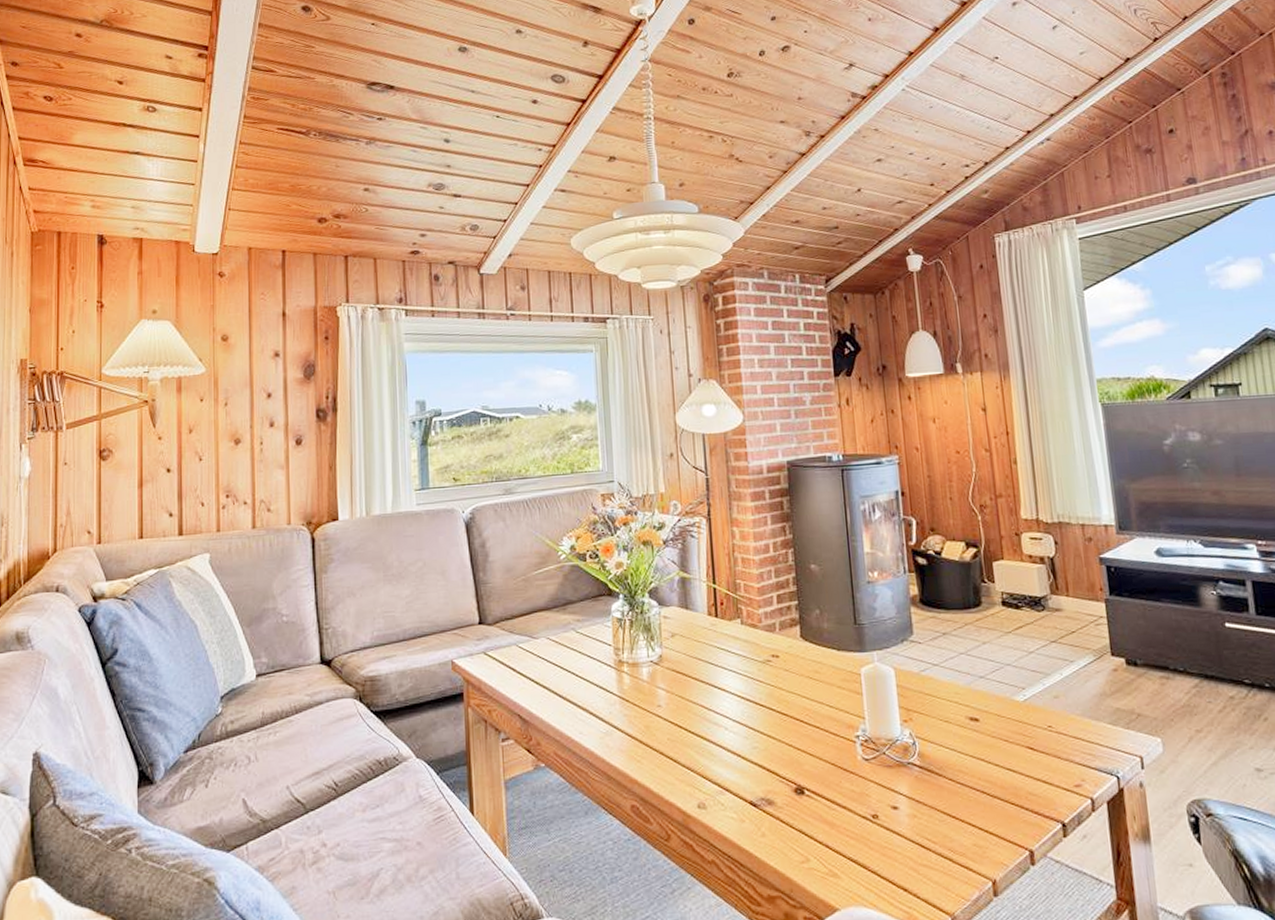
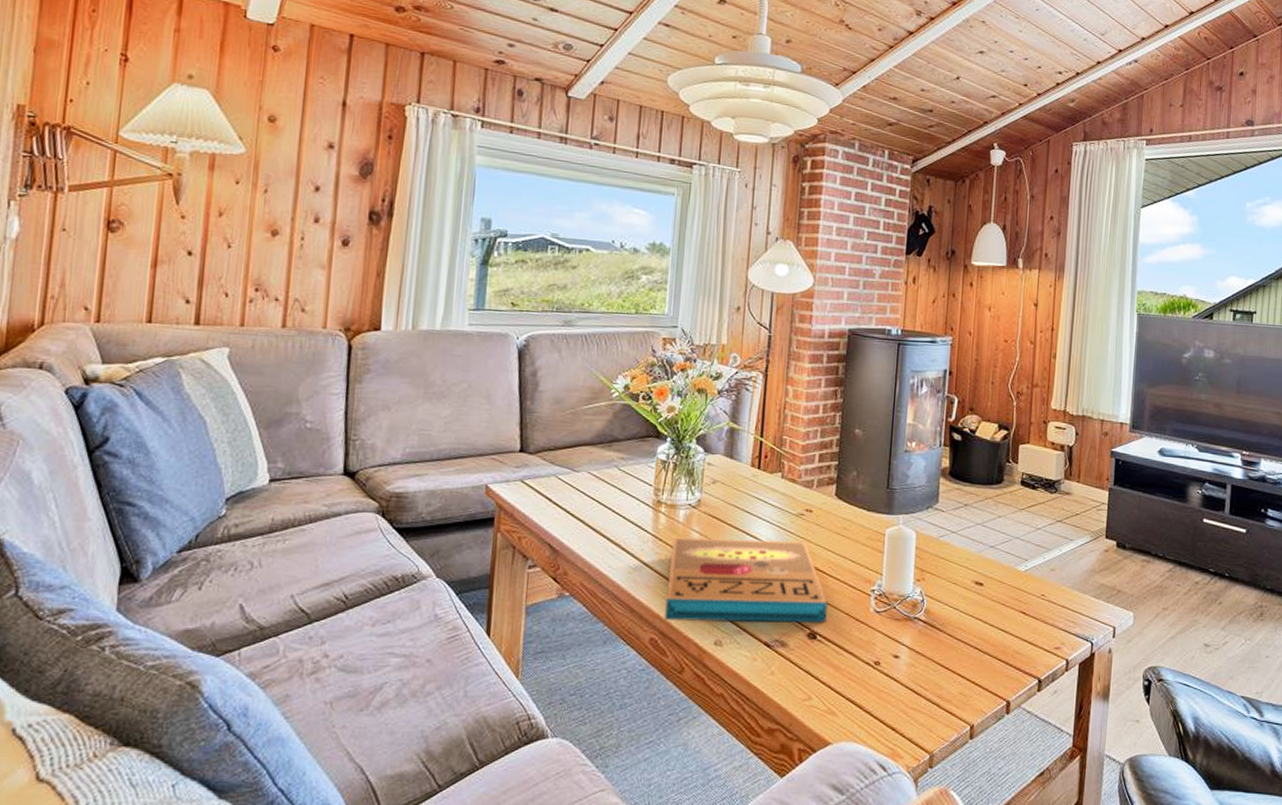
pizza box: none [639,689,812,785] -> present [665,537,828,623]

